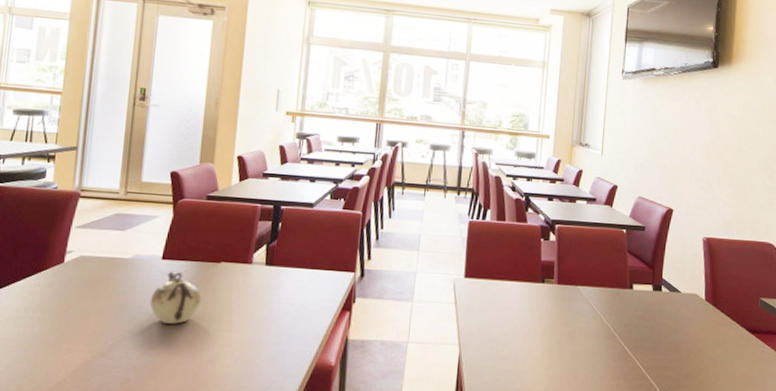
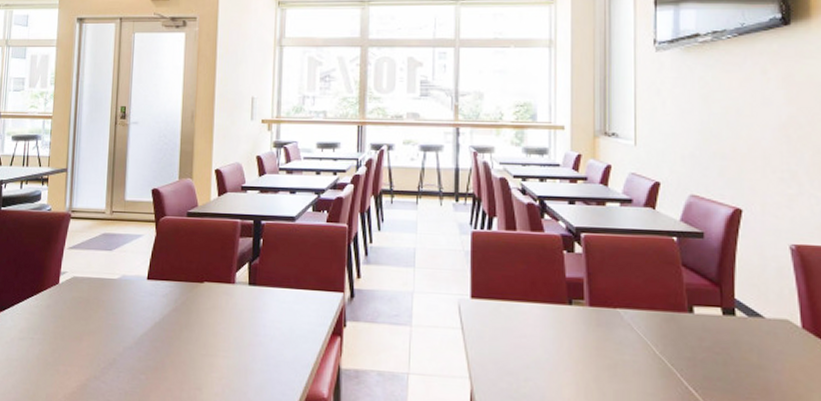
teapot: present [149,272,202,324] -> none [137,293,187,348]

